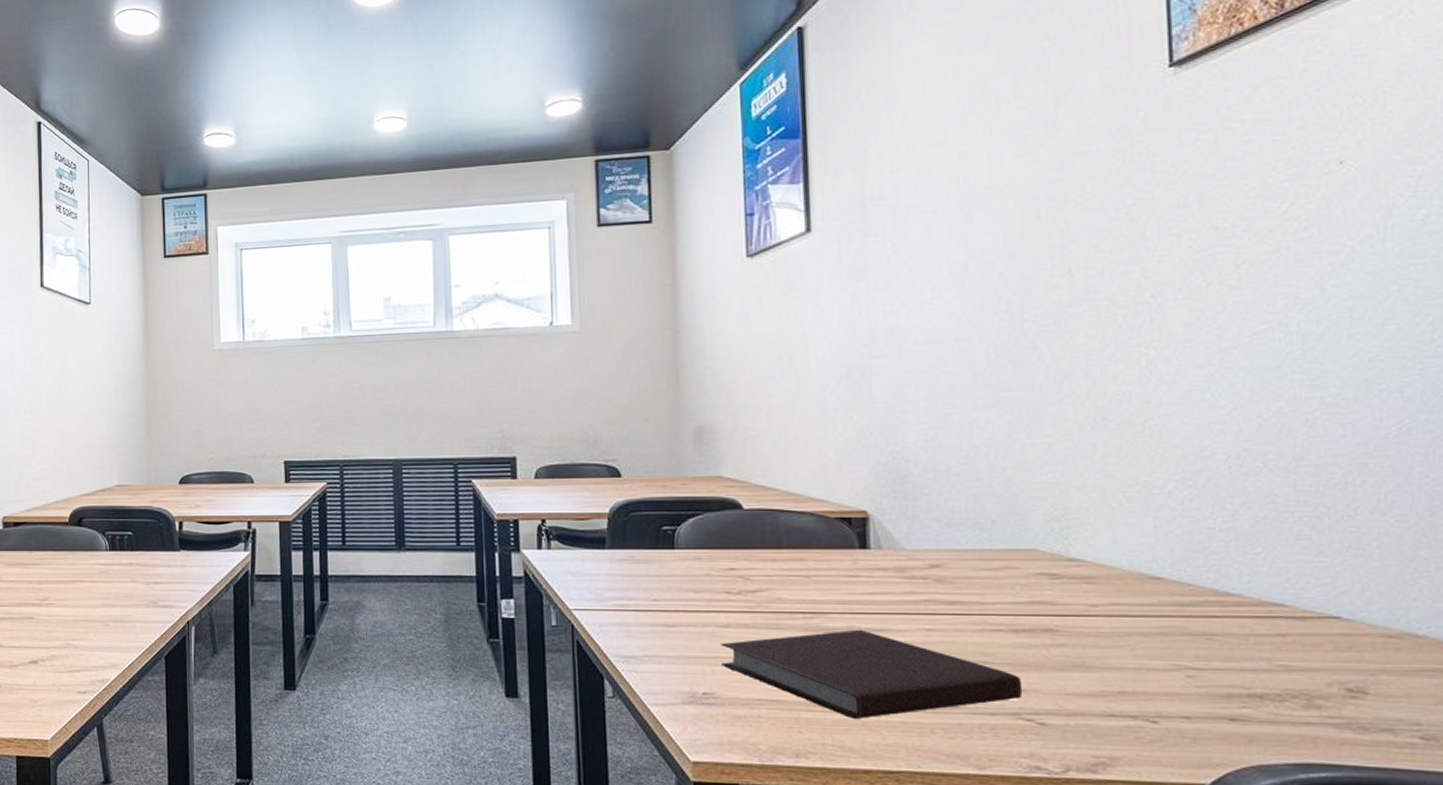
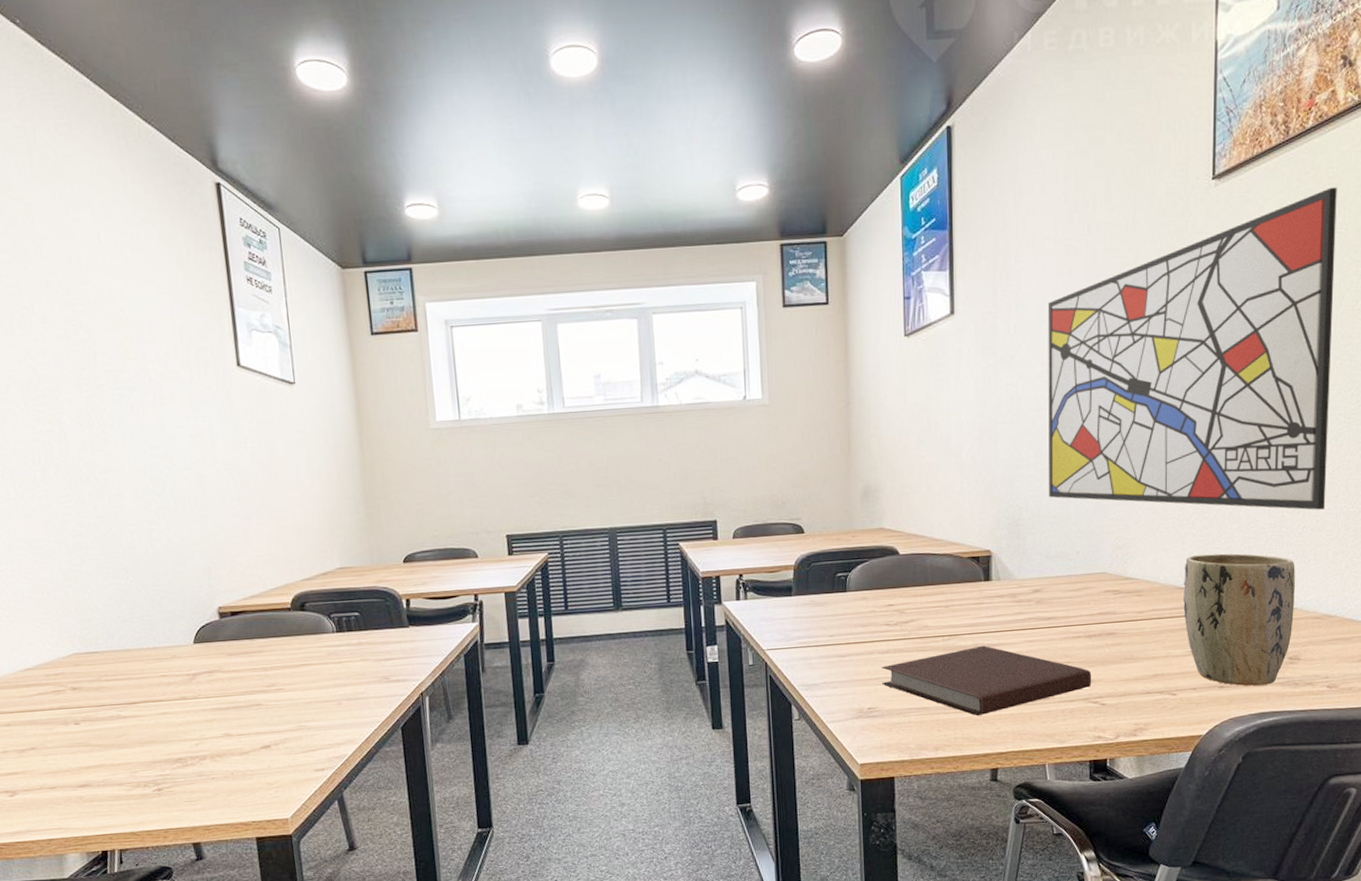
wall art: none [937,67,1392,485] -> present [1047,187,1337,510]
plant pot: none [1159,536,1351,724] -> present [1183,553,1295,686]

